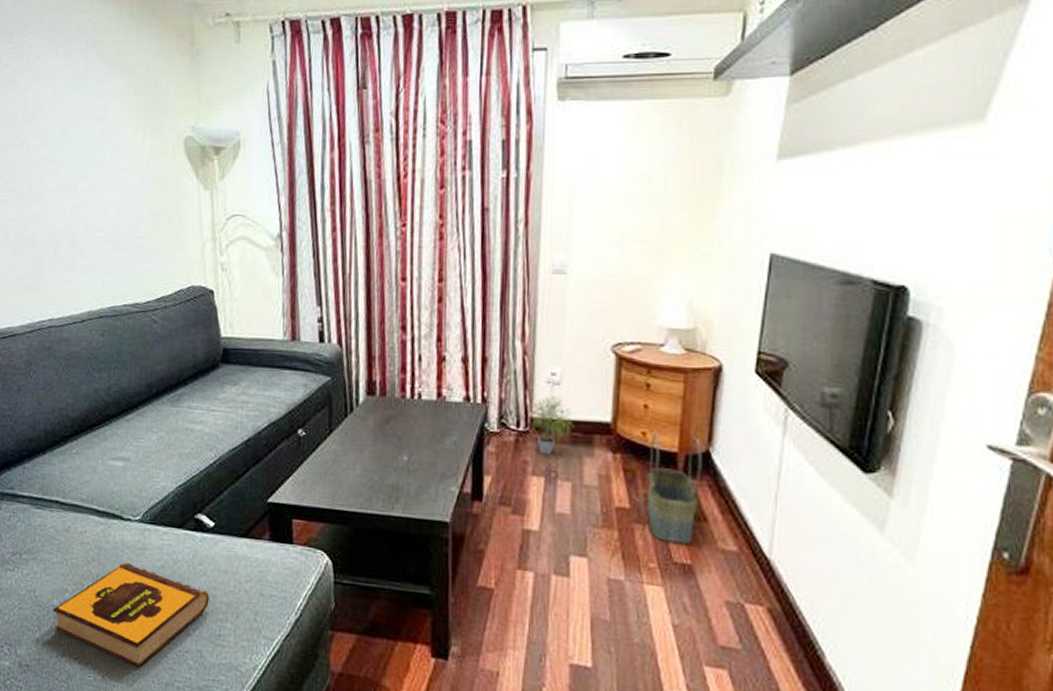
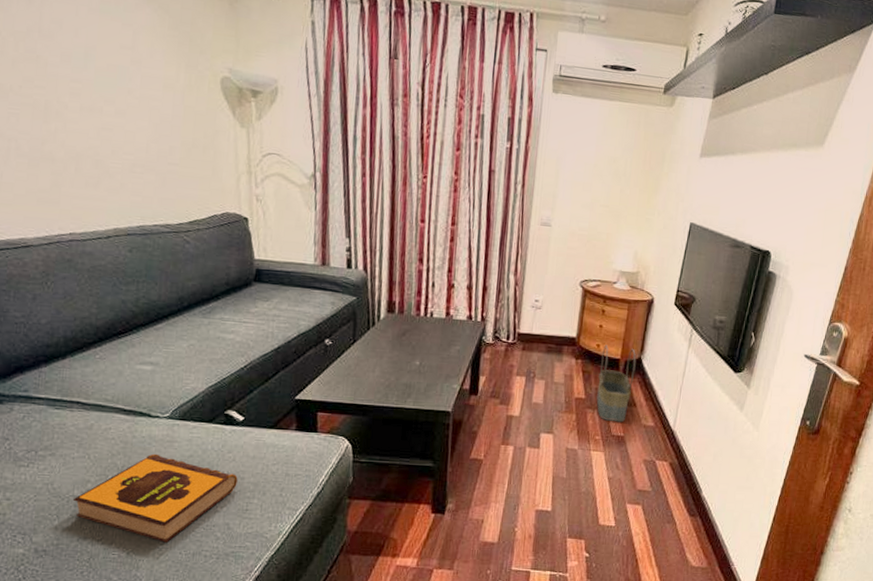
potted plant: present [528,396,575,455] -> none [516,317,550,361]

